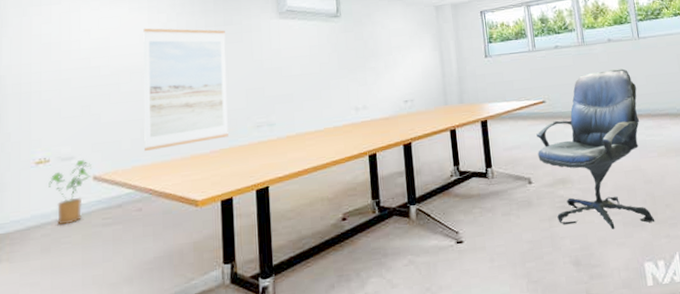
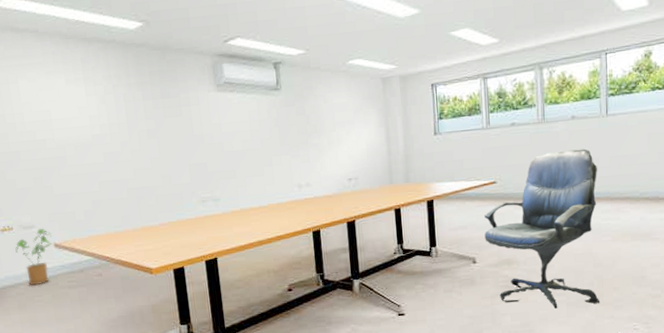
wall art: present [143,28,228,151] -> none [82,100,175,222]

